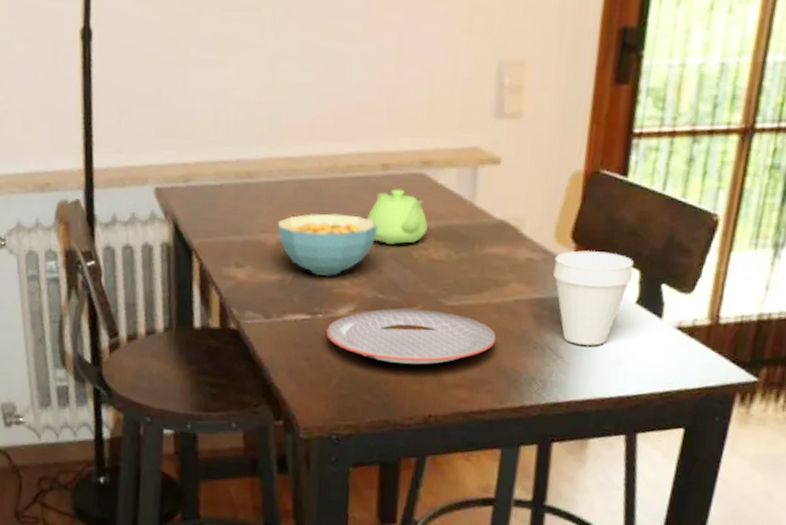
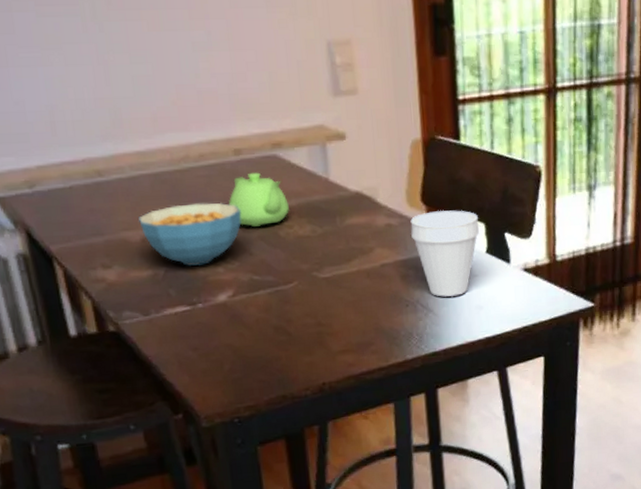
plate: present [326,308,497,365] -> none [208,284,372,340]

